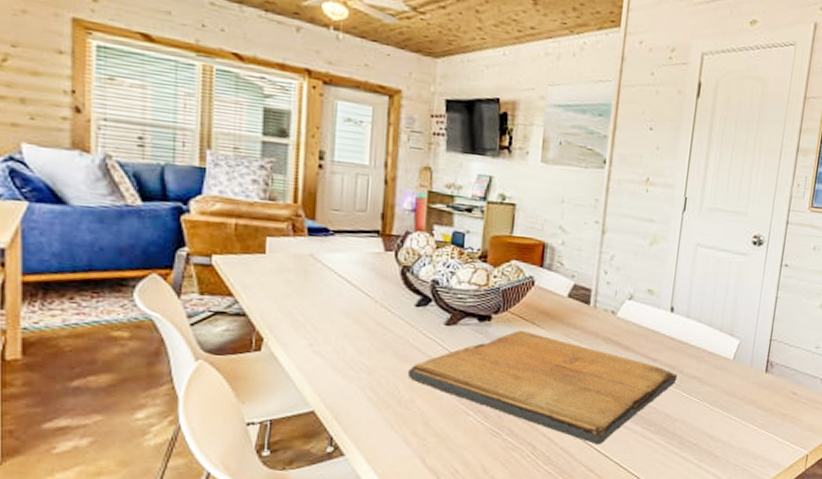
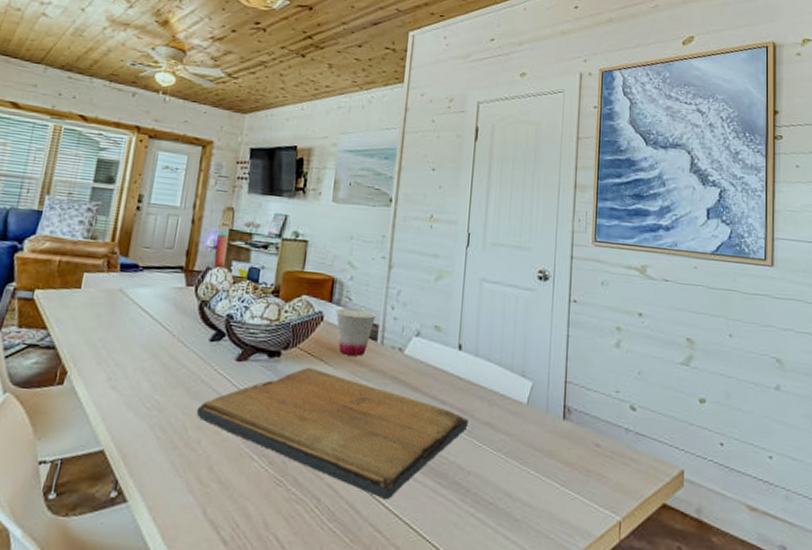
cup: none [547,273,589,319] -> present [336,308,376,356]

